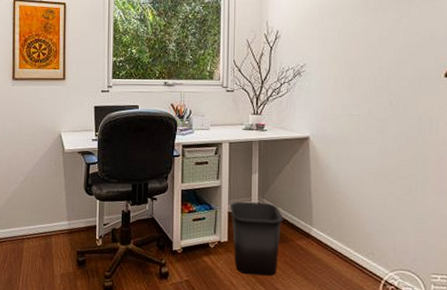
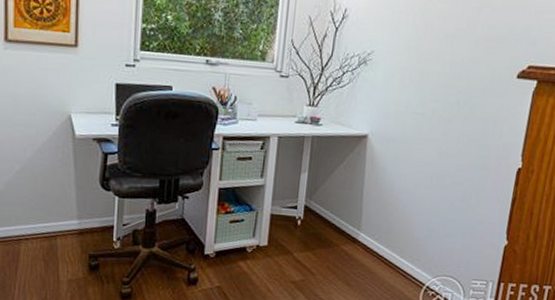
waste bin: present [230,202,284,276] -> none [273,203,331,282]

